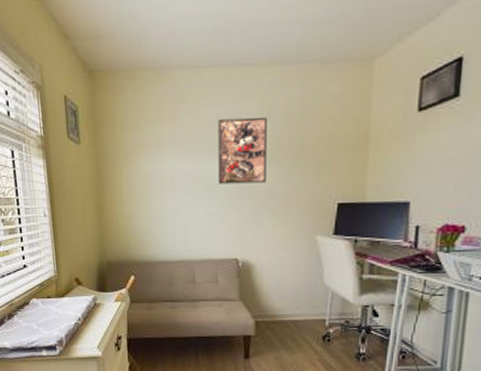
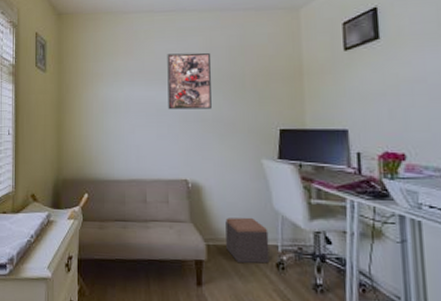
footstool: none [275,294,317,337] -> present [225,217,270,264]

